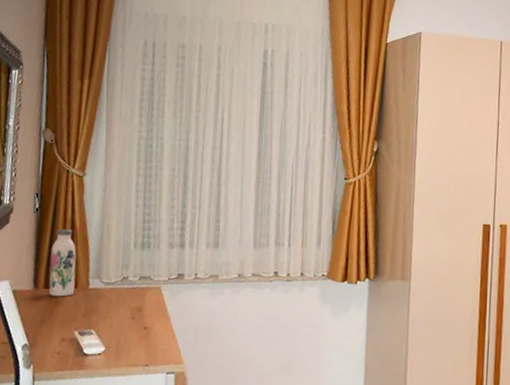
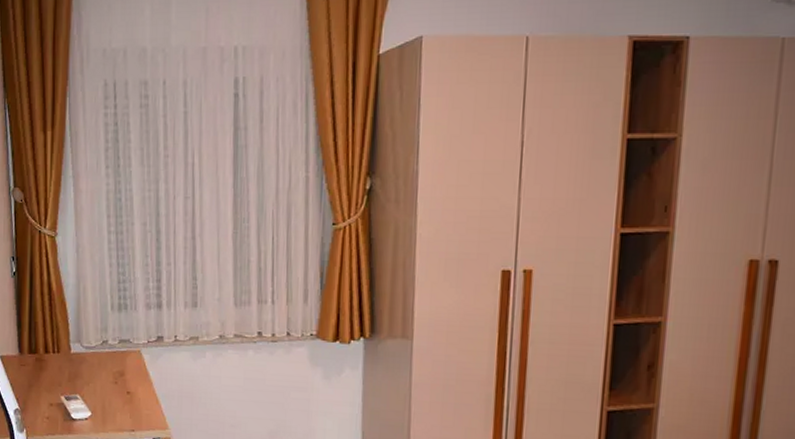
water bottle: present [49,229,77,297] -> none [31,292,58,362]

